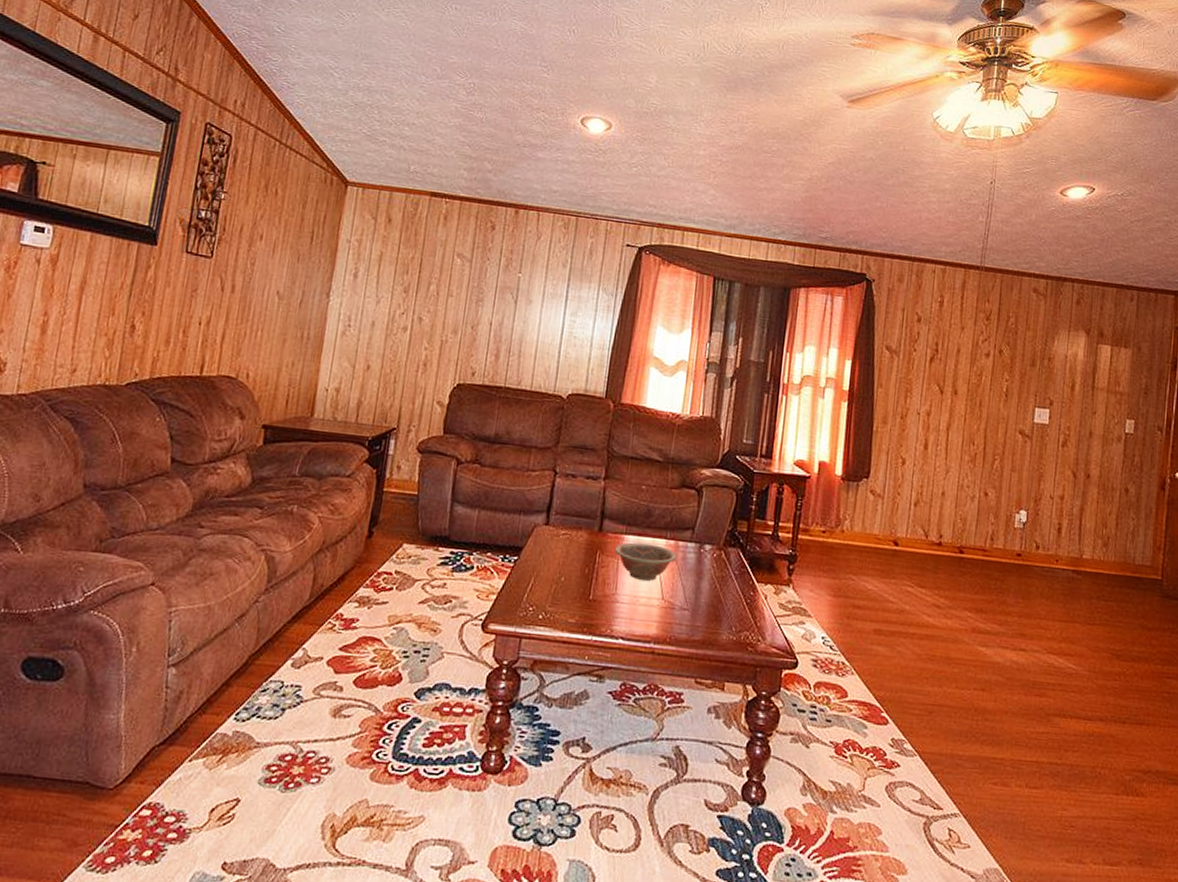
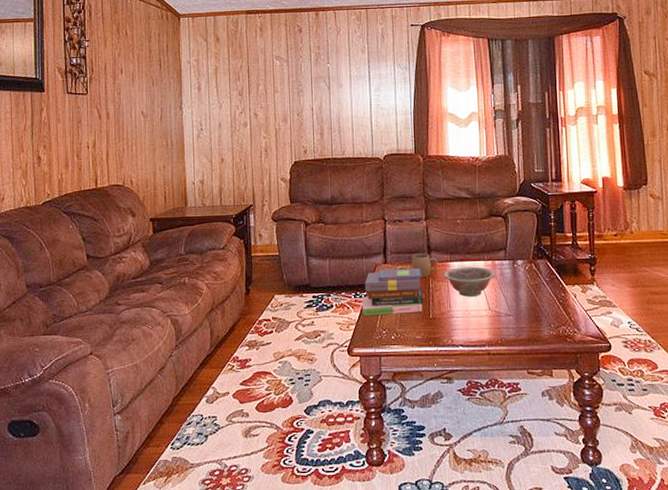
books: none [508,532,589,590] -> present [361,269,424,317]
mug: none [577,518,611,549] -> present [411,252,438,277]

